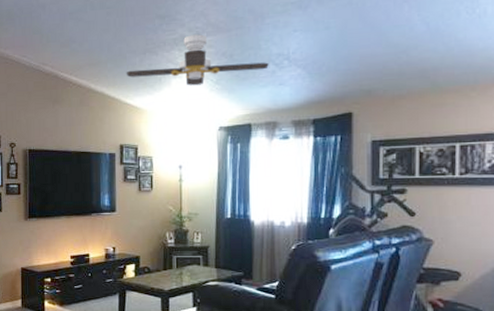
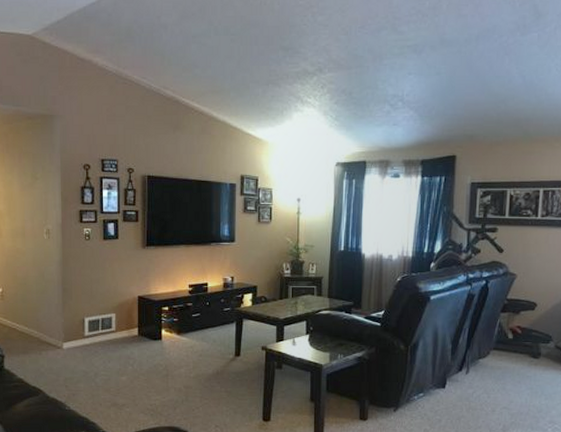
ceiling fan: present [126,34,269,86] -> none [248,70,385,120]

